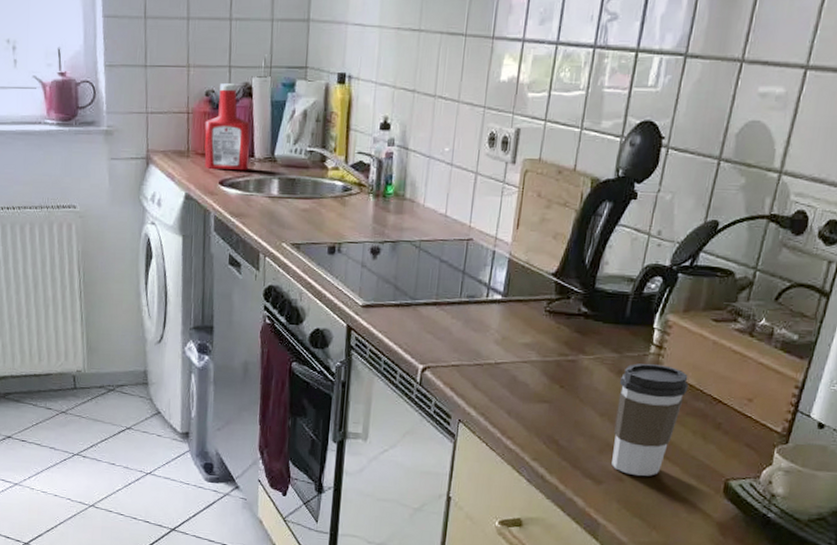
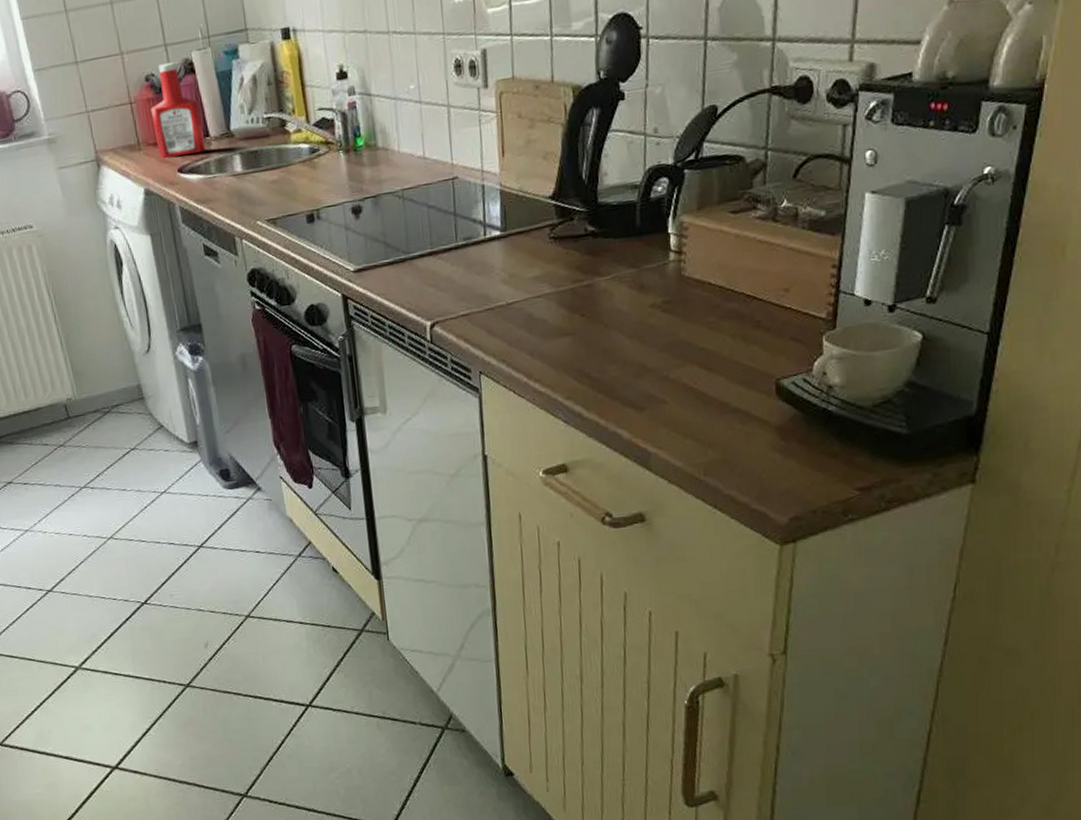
coffee cup: present [611,363,689,477] -> none [643,270,718,395]

